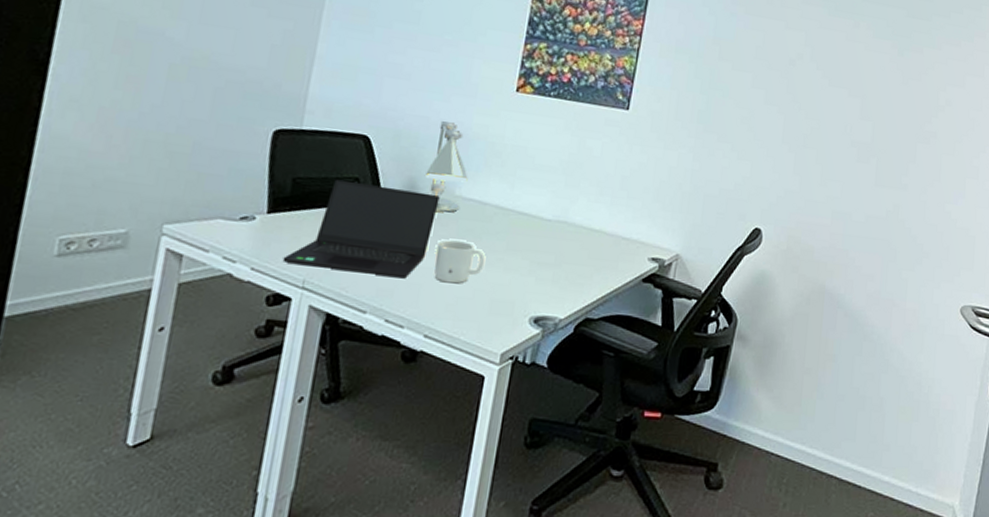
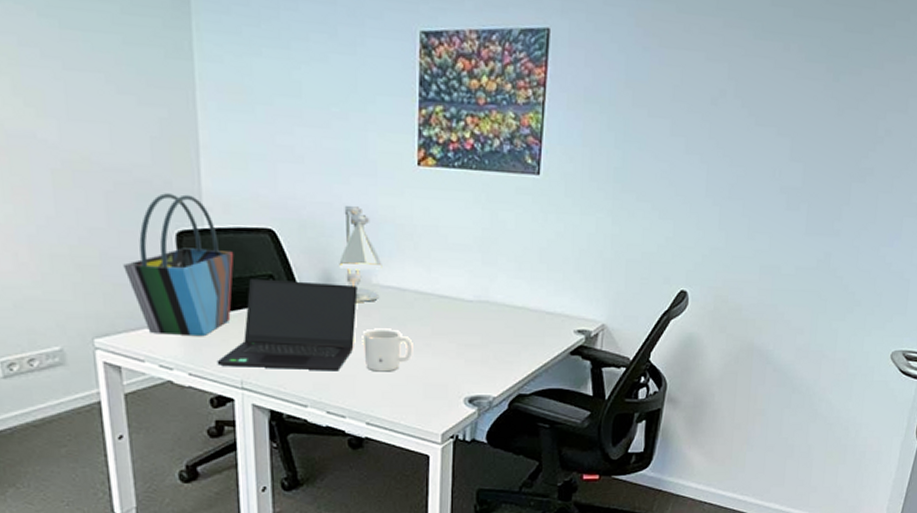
tote bag: none [213,94,326,232] -> present [123,193,234,337]

